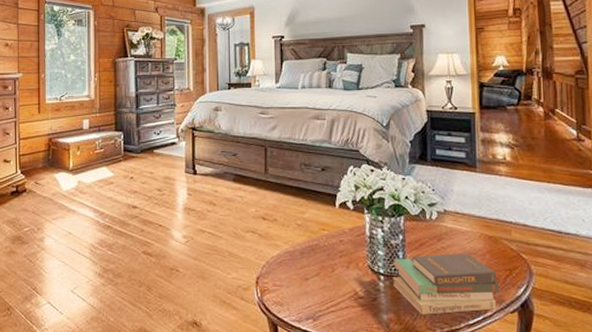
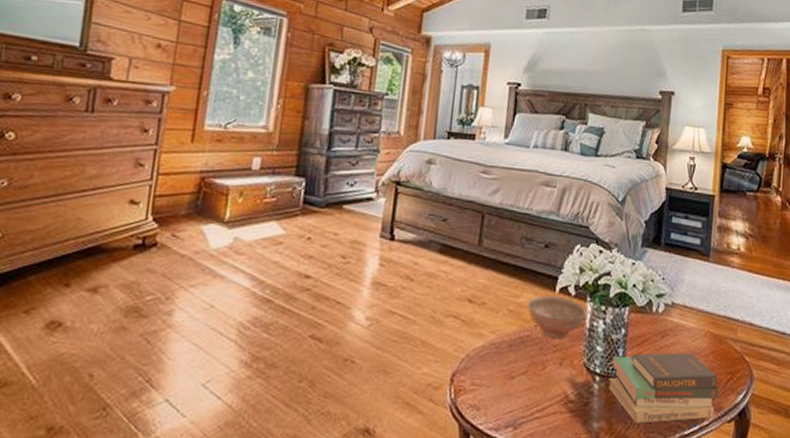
decorative bowl: none [312,211,365,246] -> present [527,295,586,339]

